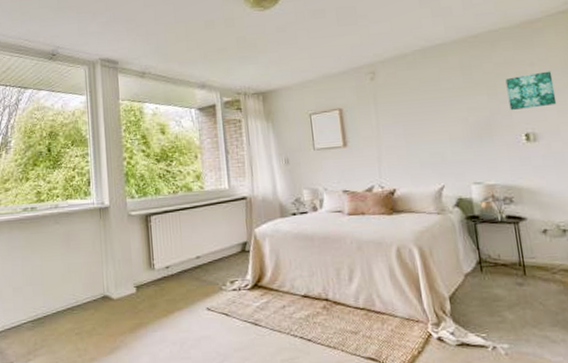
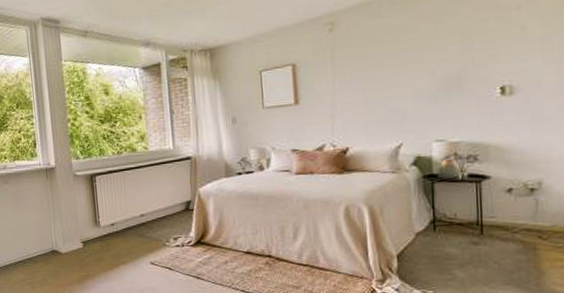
wall art: present [505,71,557,111] -> none [484,15,543,62]

